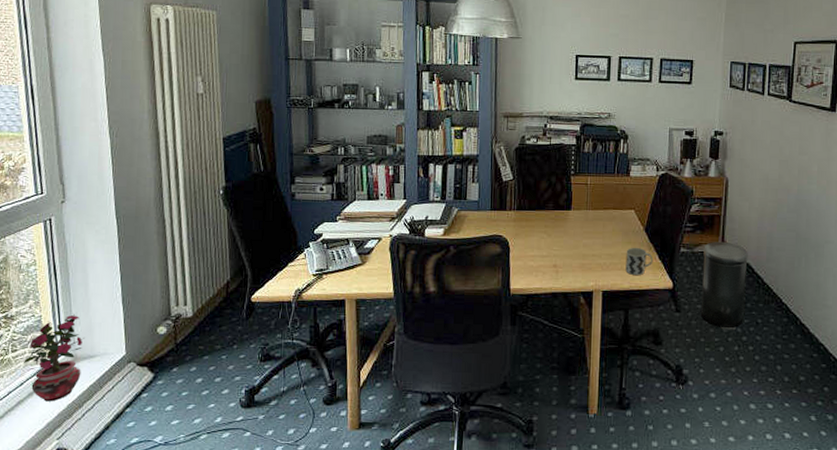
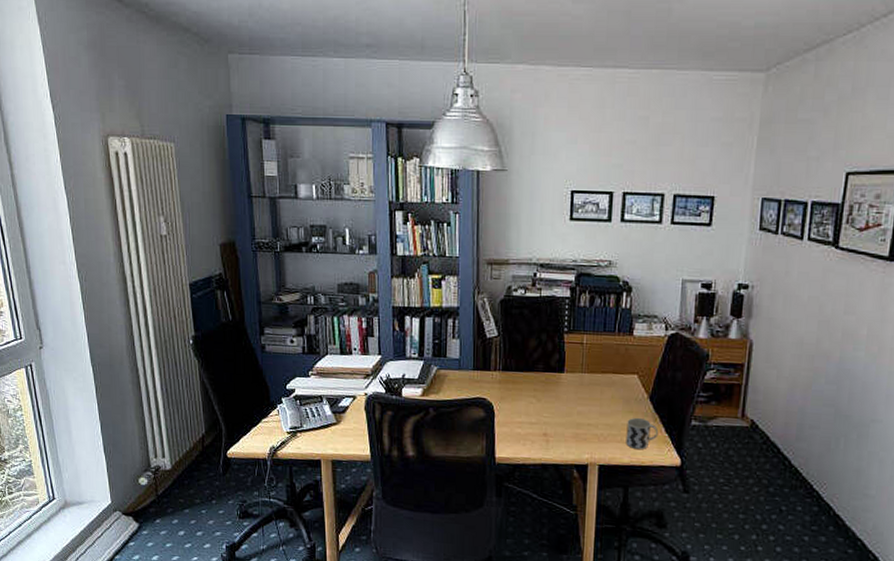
potted flower: present [22,313,85,402] -> none [19,460,73,544]
pedal bin: present [700,241,748,331] -> none [712,414,774,518]

